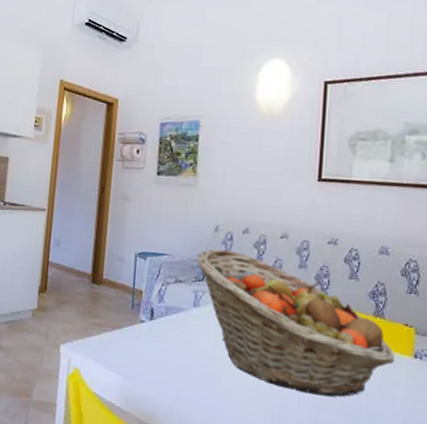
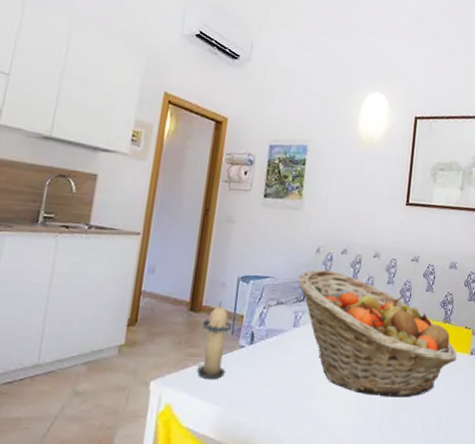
candle: none [100,275,132,350] -> present [196,301,233,379]

